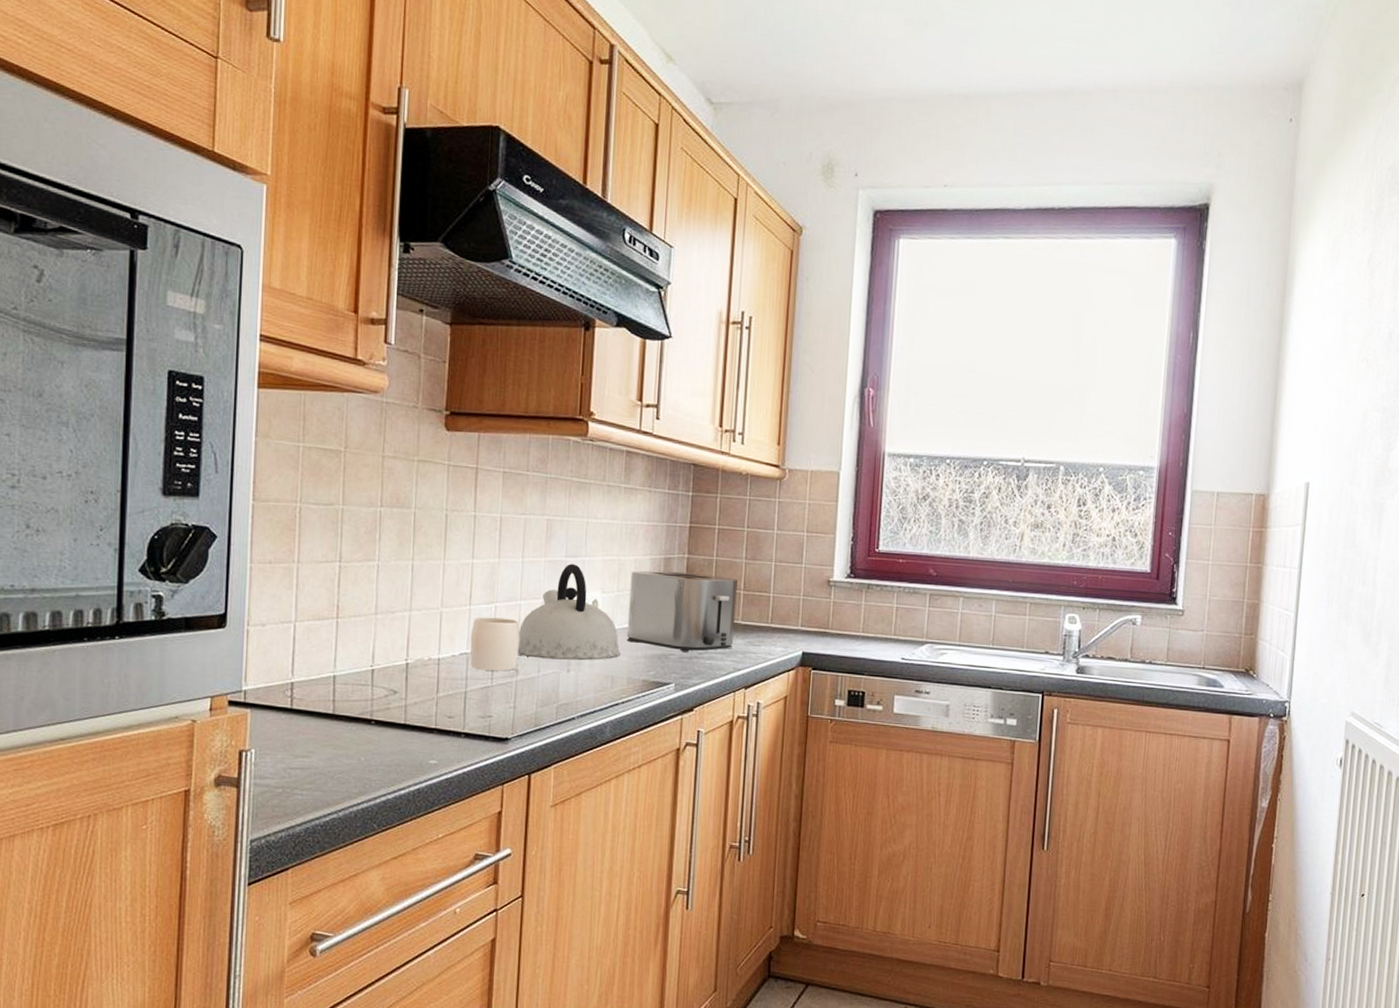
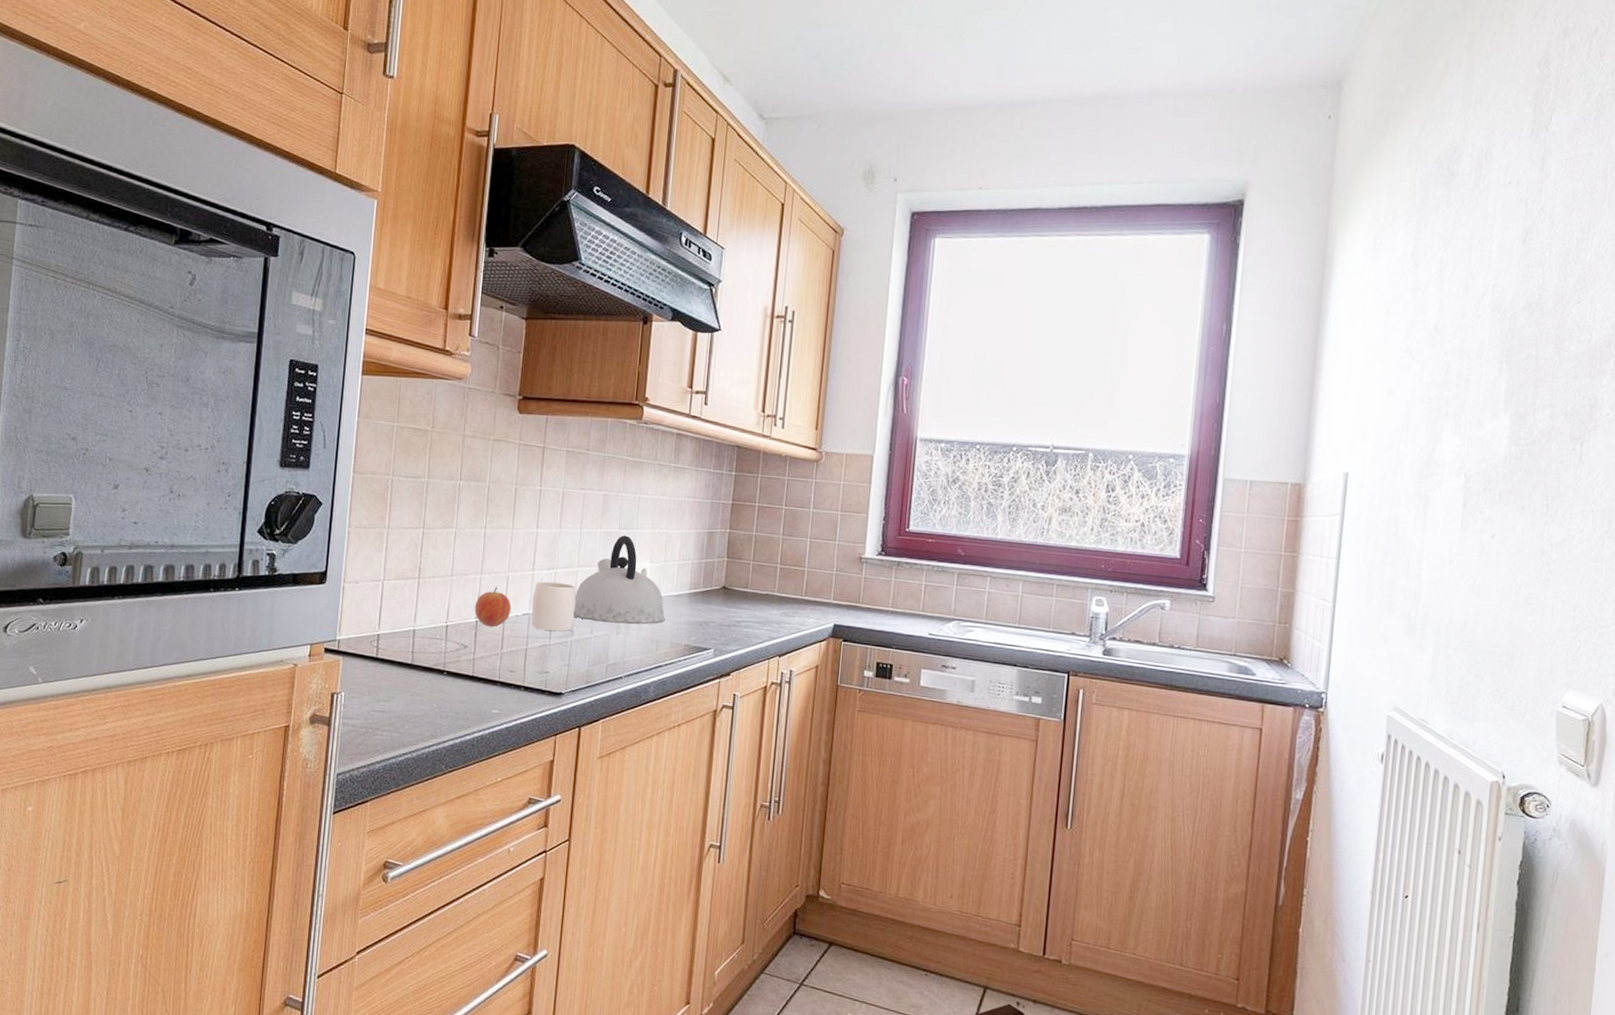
fruit: none [404,624,447,670] -> present [474,586,512,628]
toaster: present [626,570,738,652] -> none [671,543,775,620]

